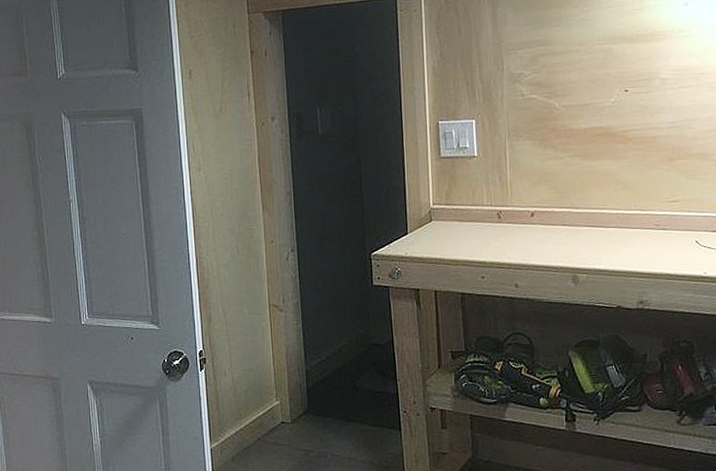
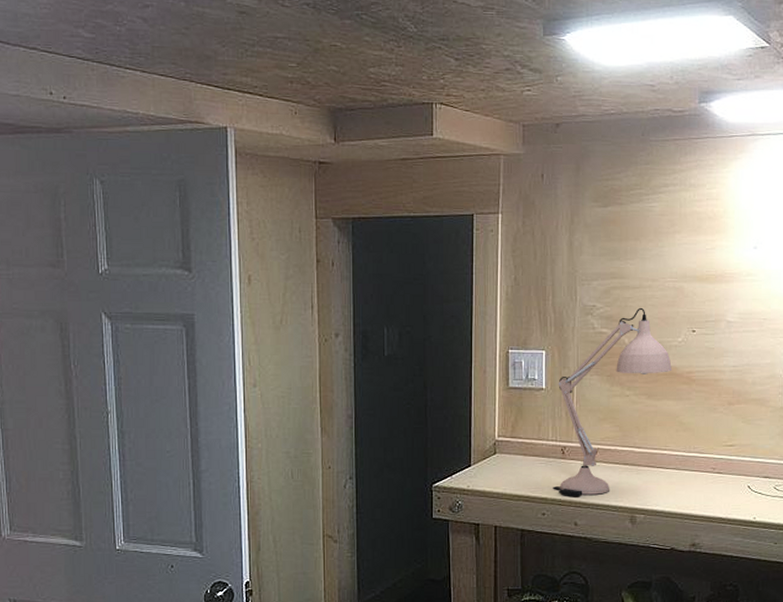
desk lamp: none [490,71,606,260] -> present [553,307,672,497]

